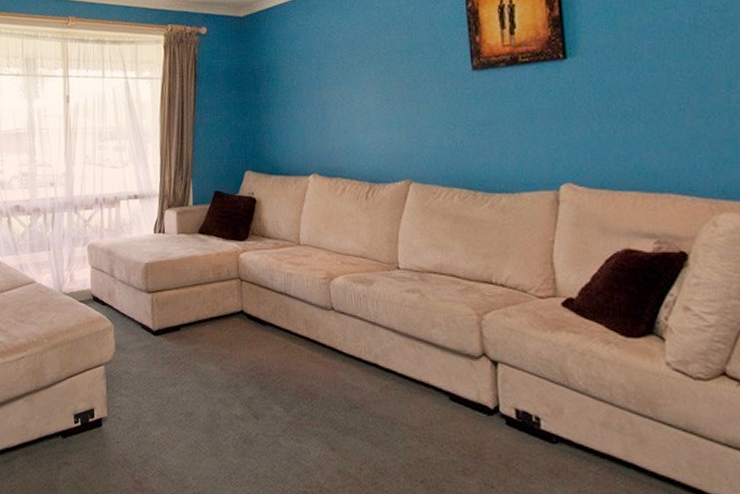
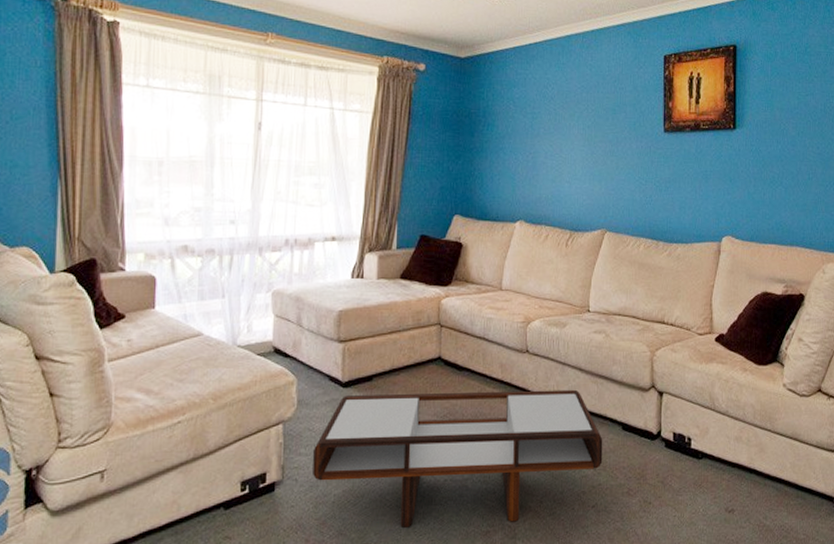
coffee table: none [132,343,429,487] -> present [313,389,603,528]

